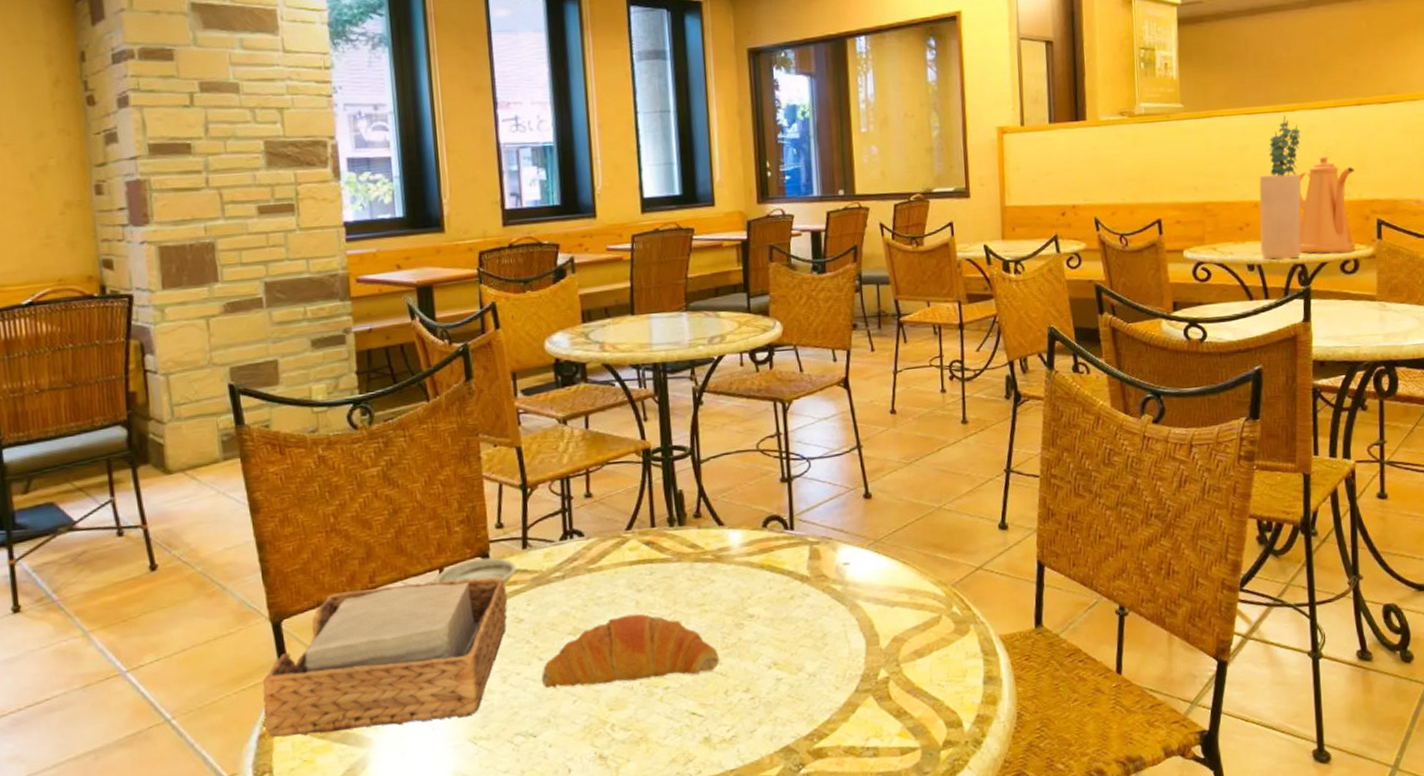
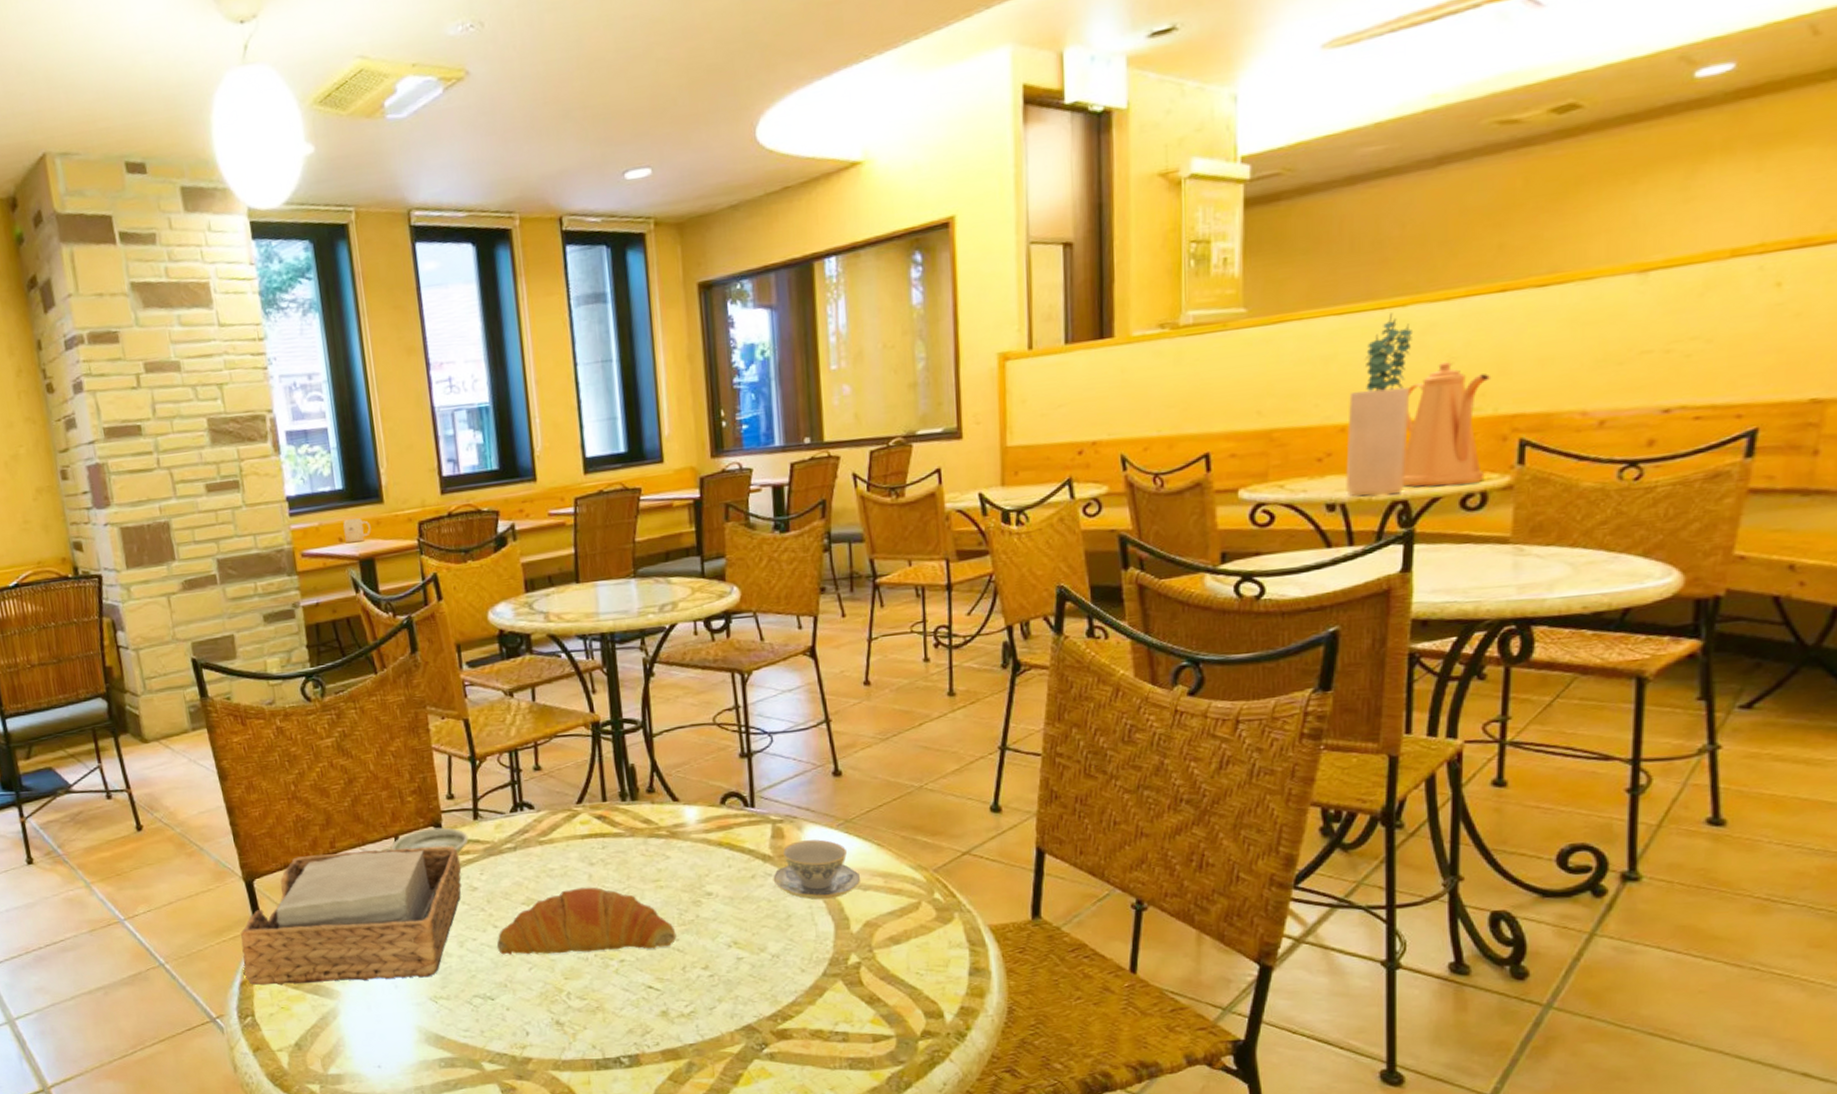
mug: none [402,246,431,270] -> present [343,518,372,543]
teacup: none [810,559,889,618] -> present [773,839,861,900]

